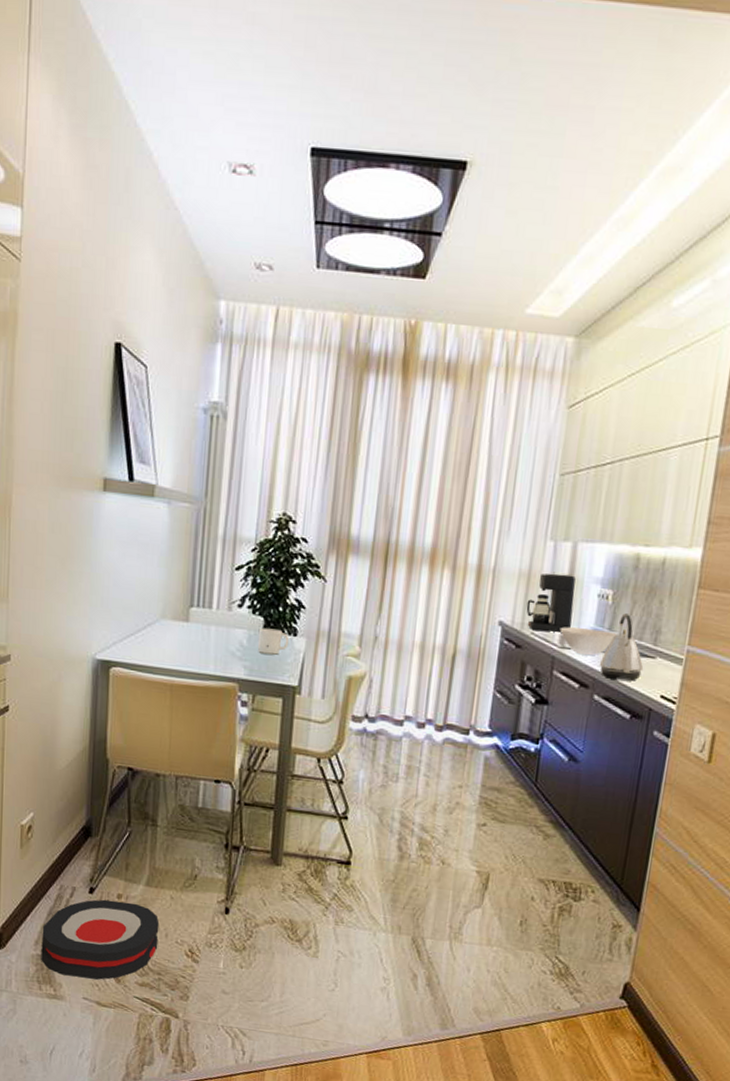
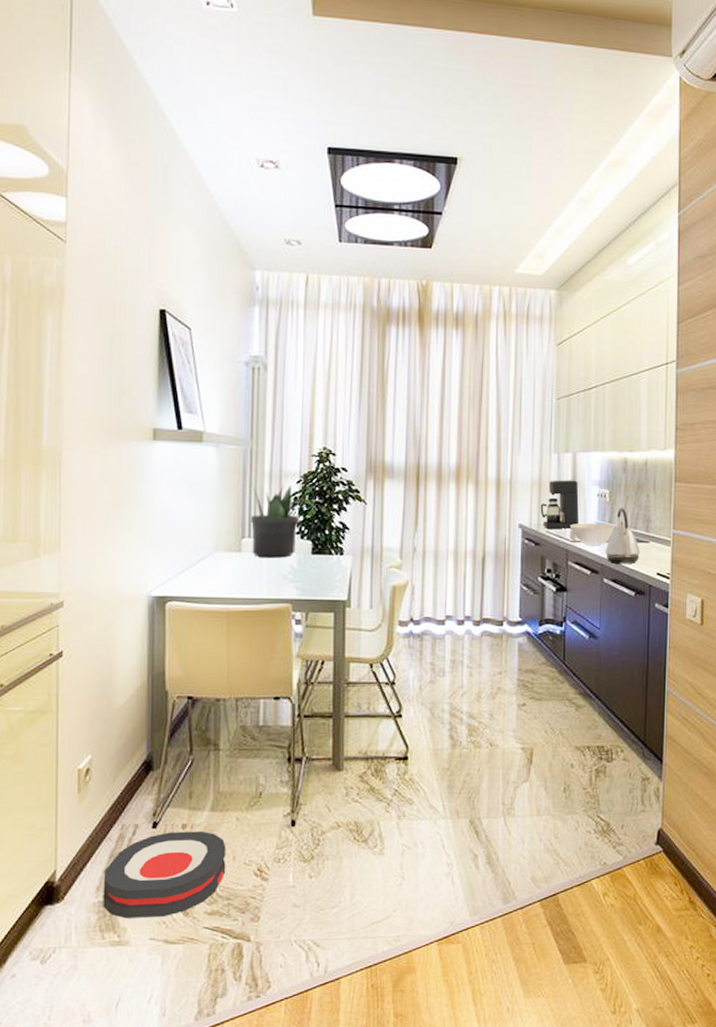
planter: none [199,549,251,633] -> present [250,485,299,558]
mug: present [257,627,289,655] -> none [307,550,337,574]

